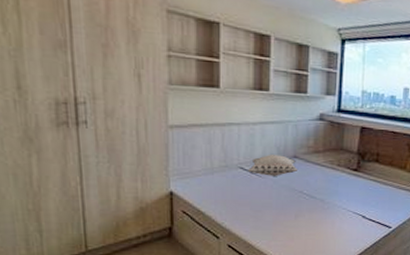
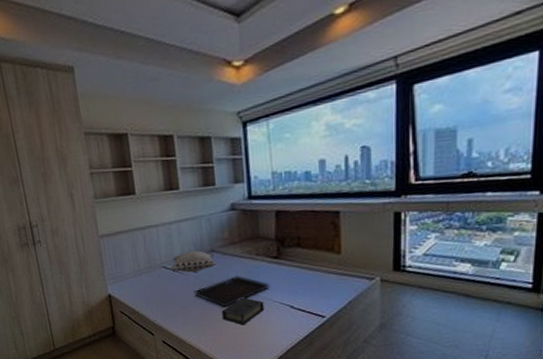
serving tray: none [270,183,346,214] -> present [193,275,269,308]
book: none [296,205,339,232] -> present [221,297,264,325]

